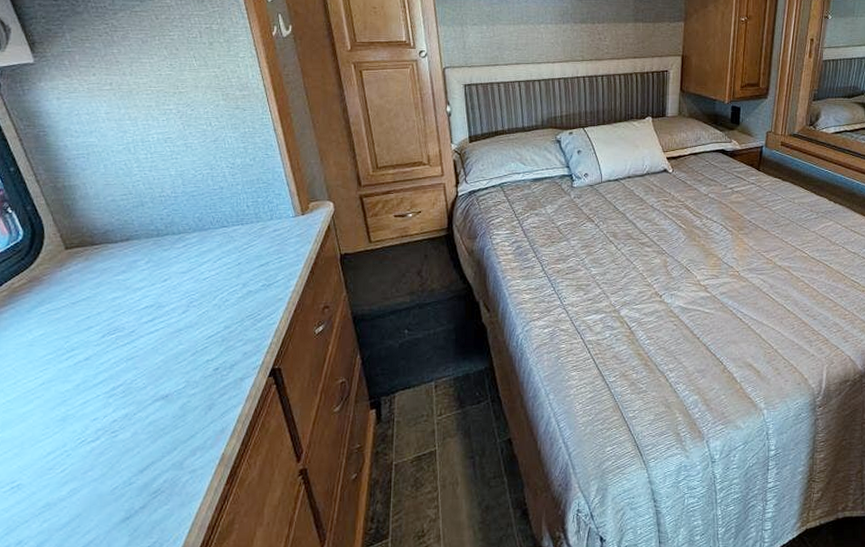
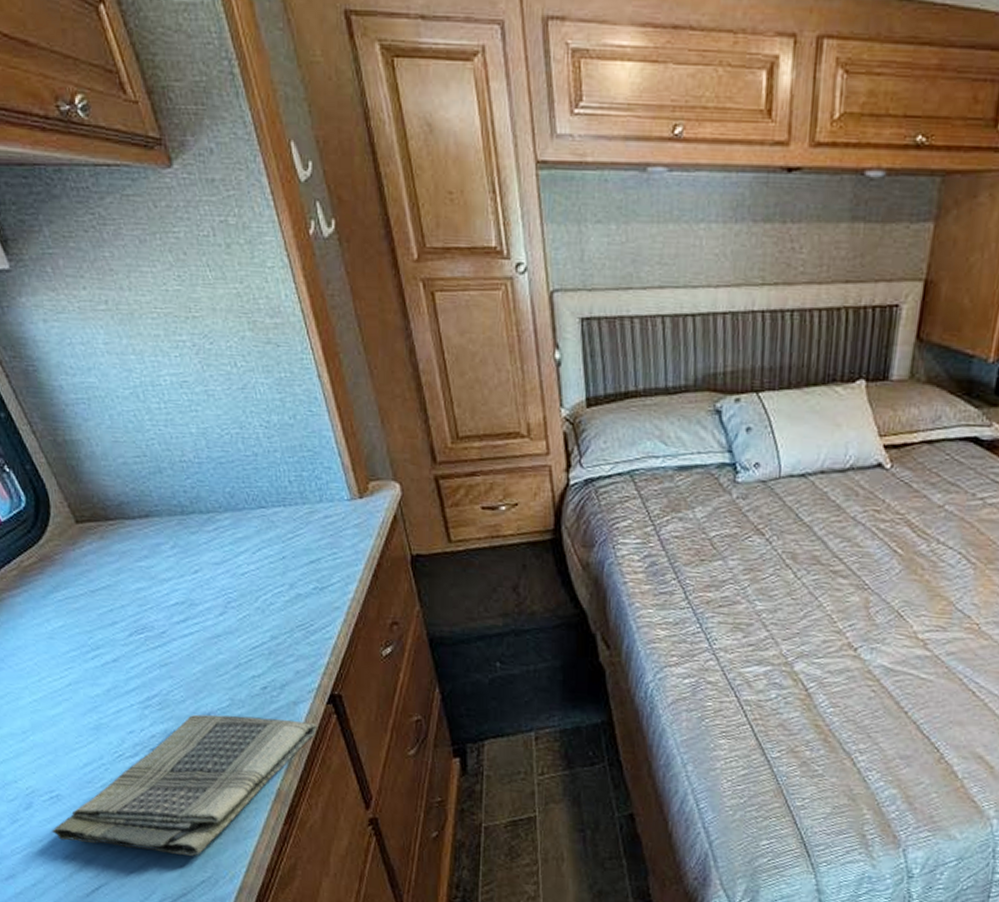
dish towel: none [8,394,259,527] -> present [52,714,317,856]

